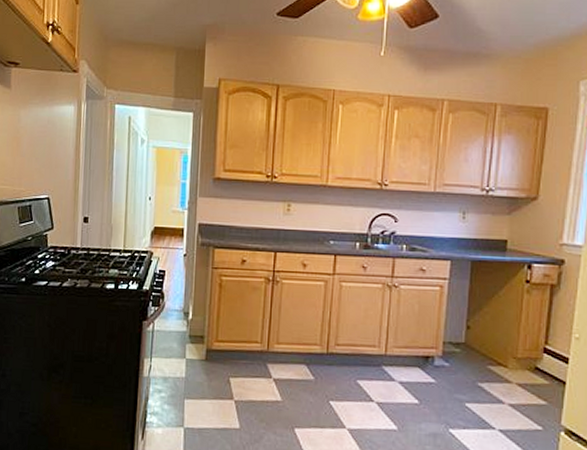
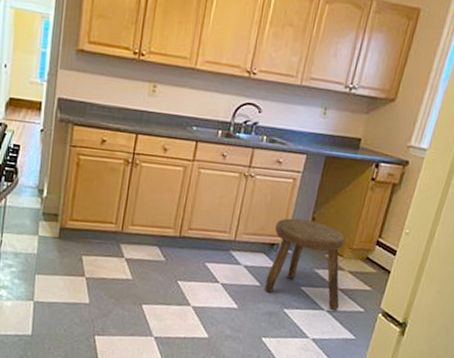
stool: none [425,328,512,429] -> present [265,218,345,310]

